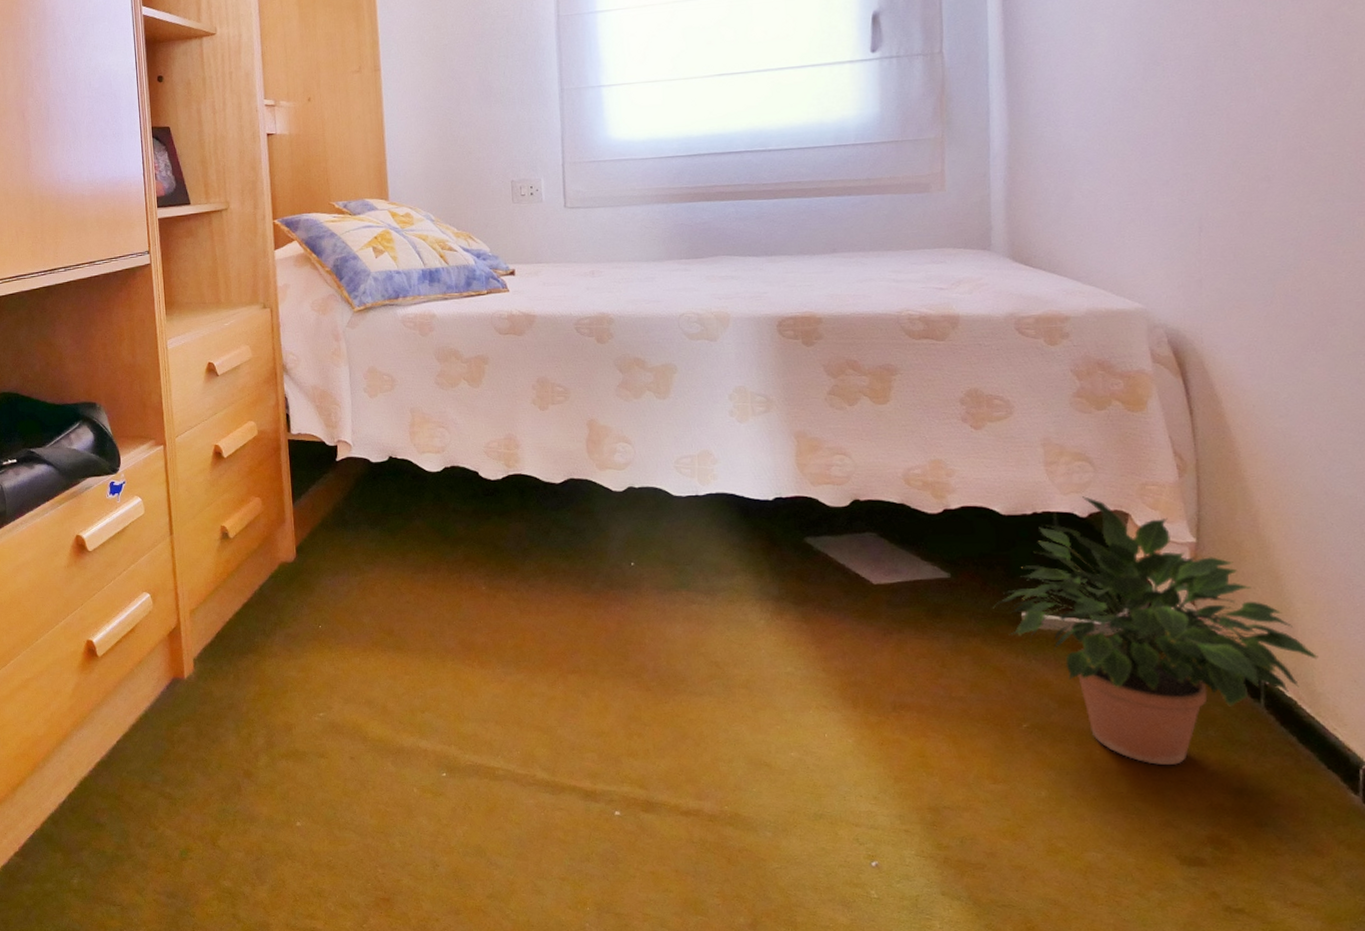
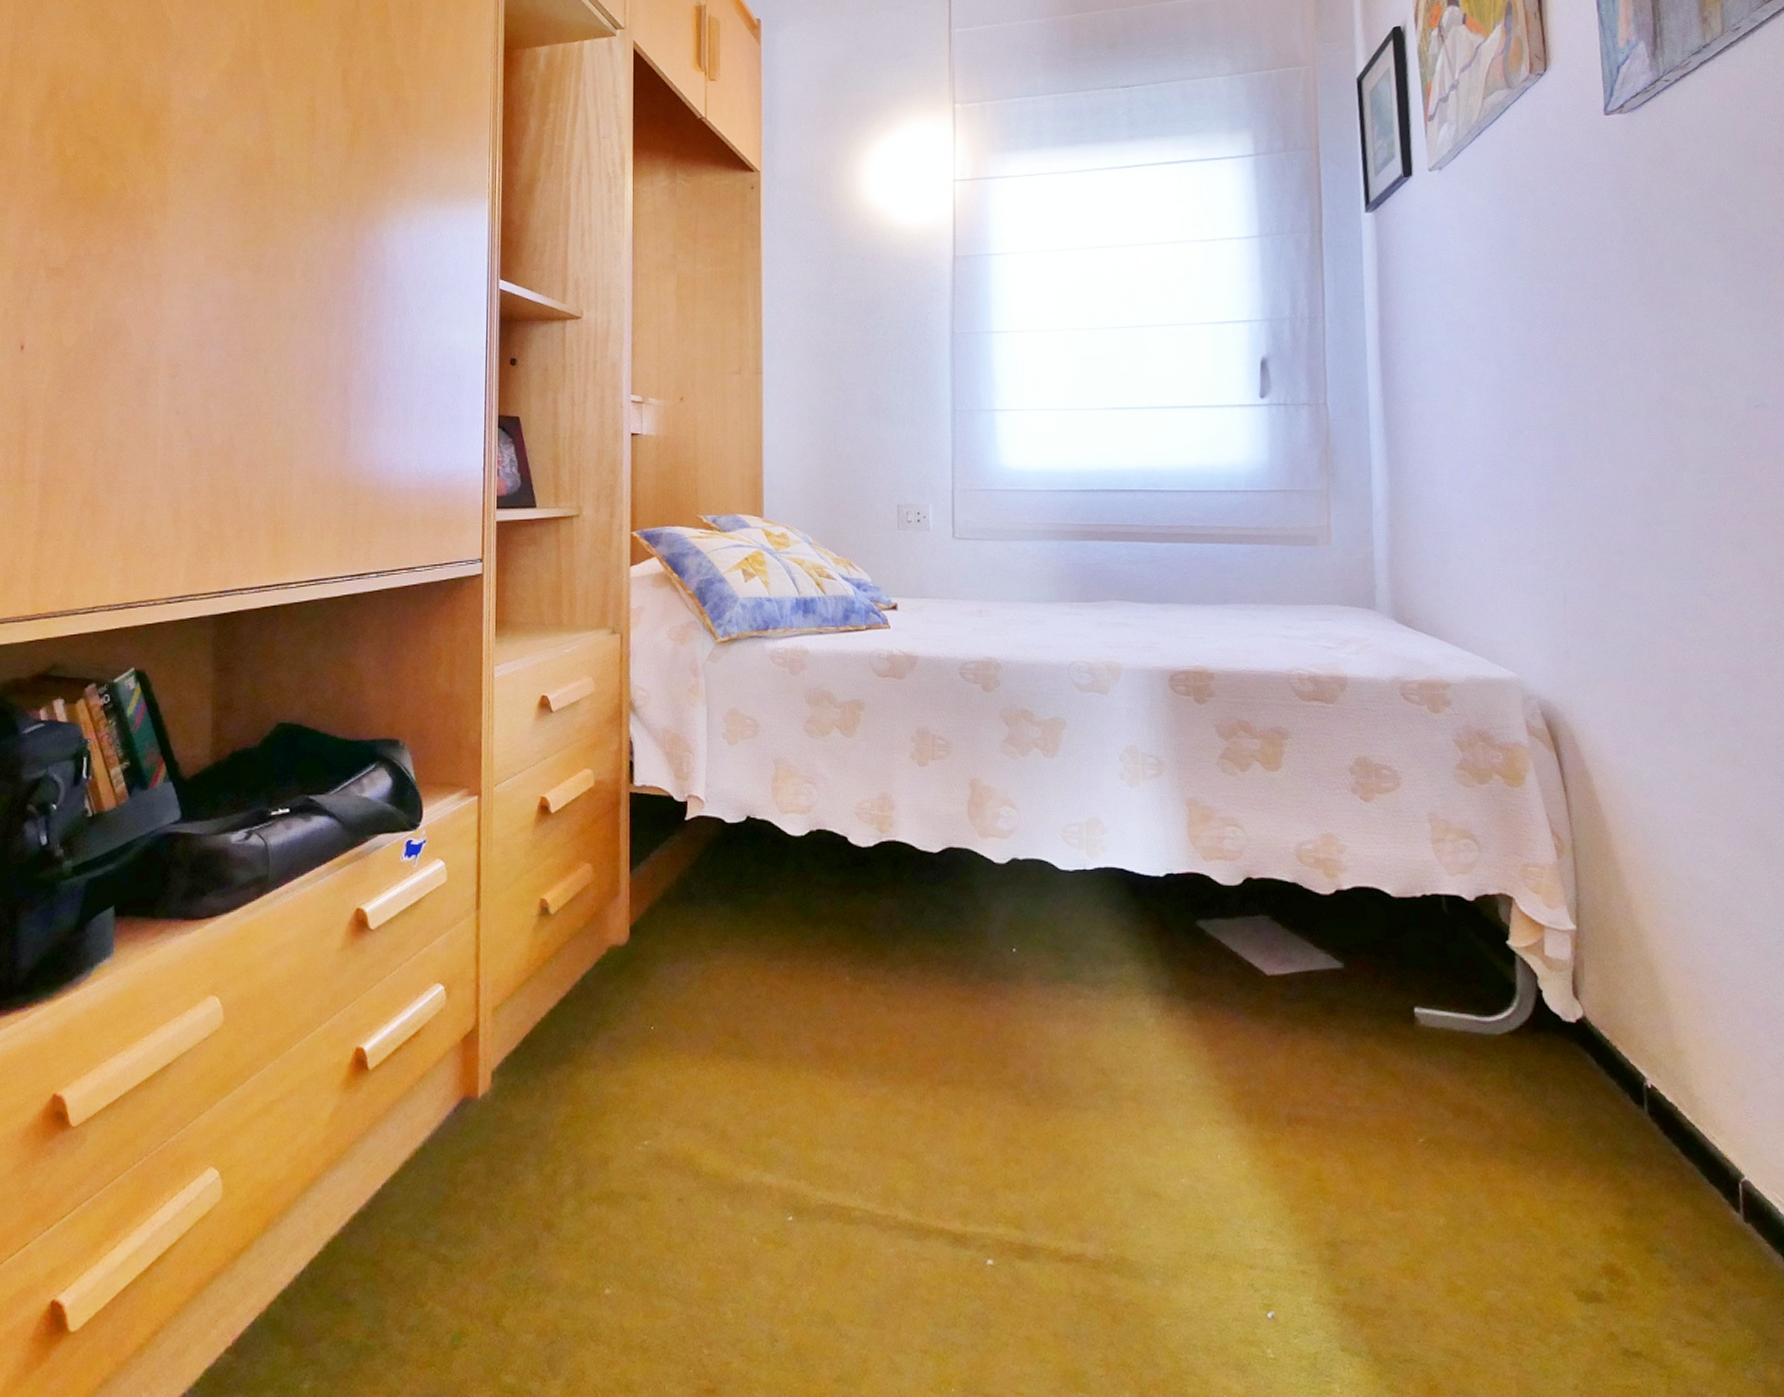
potted plant: present [993,496,1318,765] -> none [1386,877,1694,1183]

